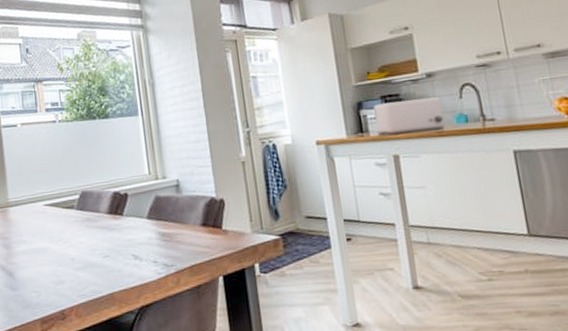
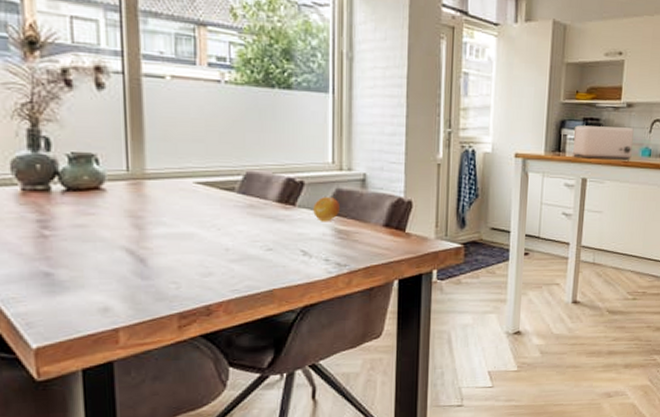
fruit: none [138,203,161,227] -> present [313,196,339,222]

